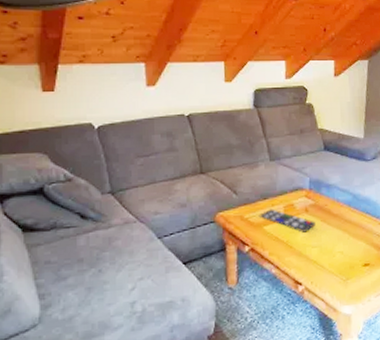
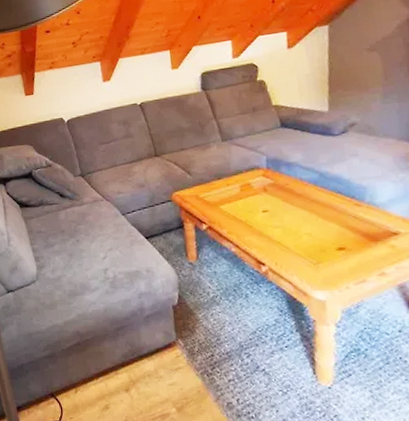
remote control: present [258,209,316,233] -> none [214,188,277,212]

